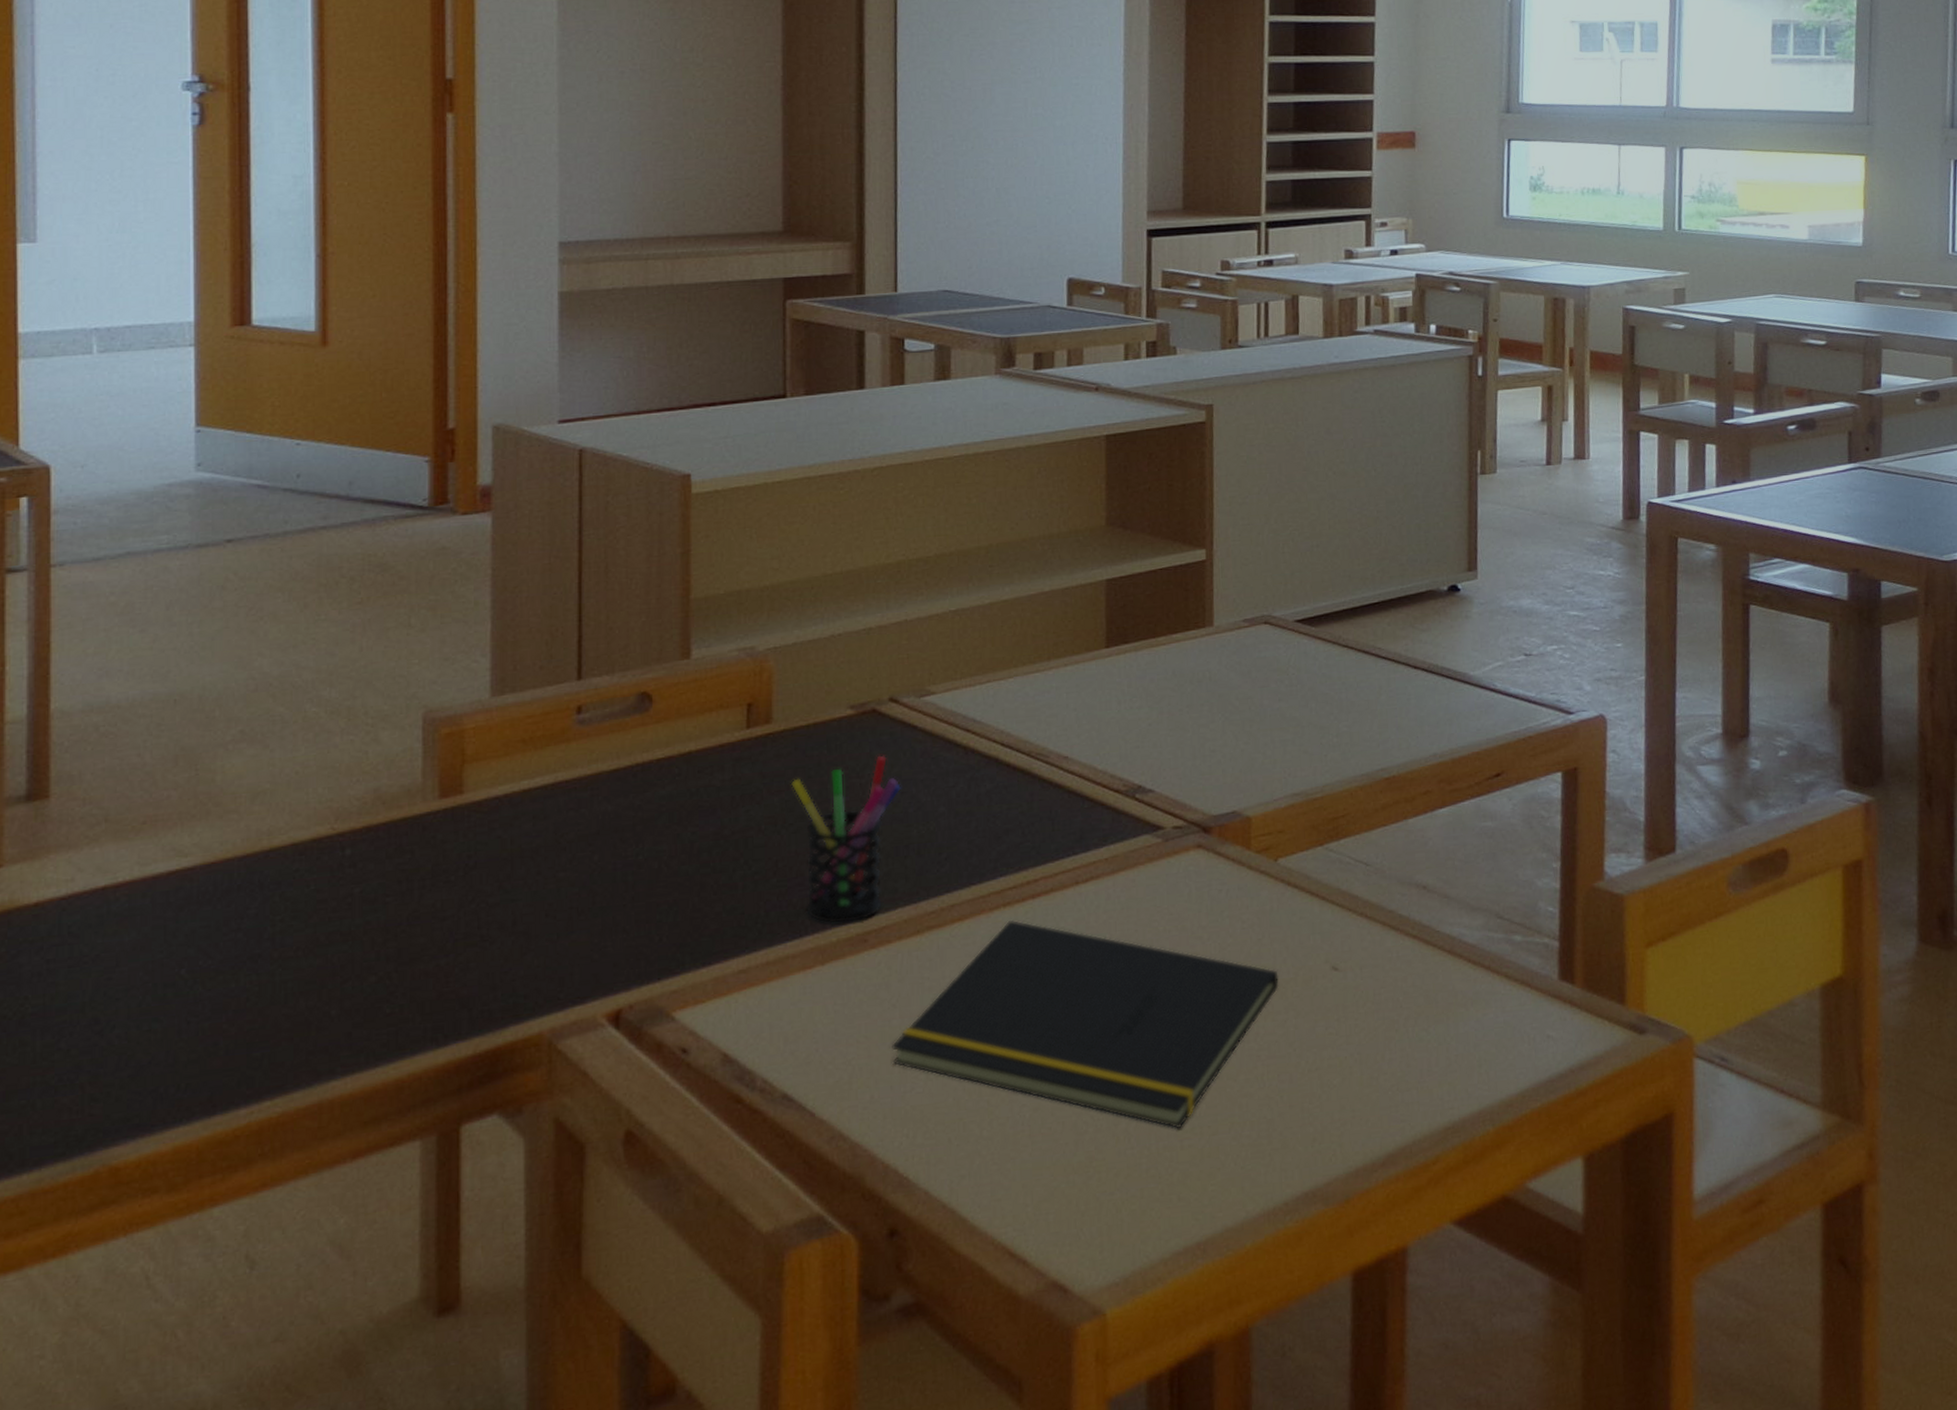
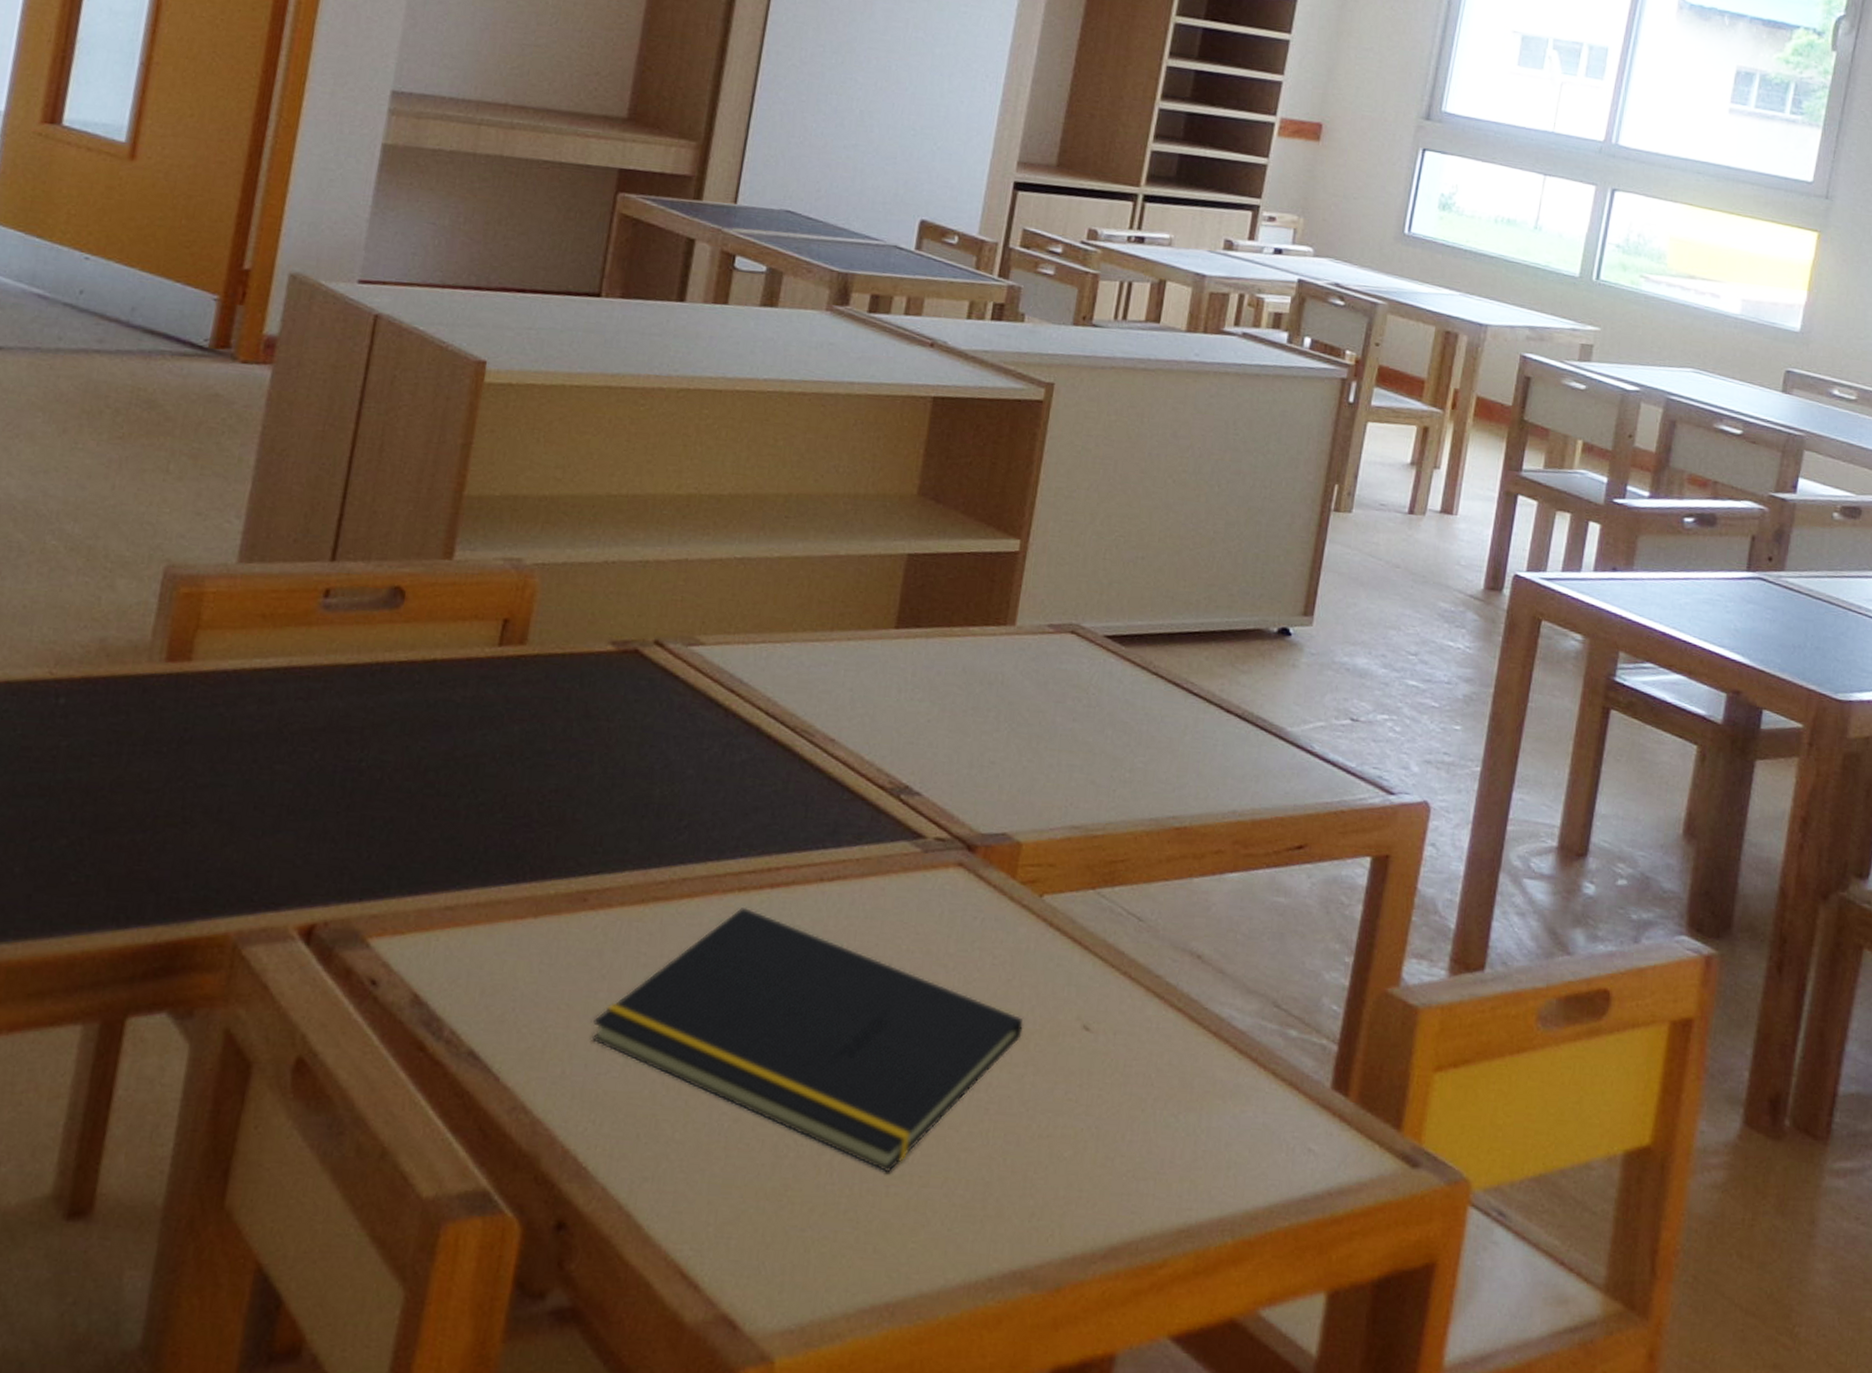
pen holder: present [791,755,901,924] -> none [527,701,651,877]

